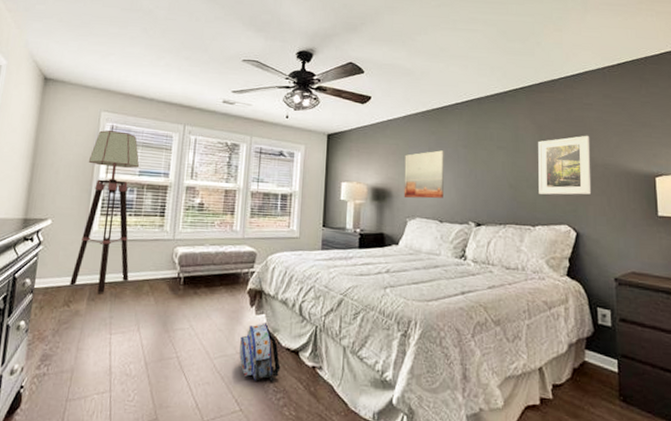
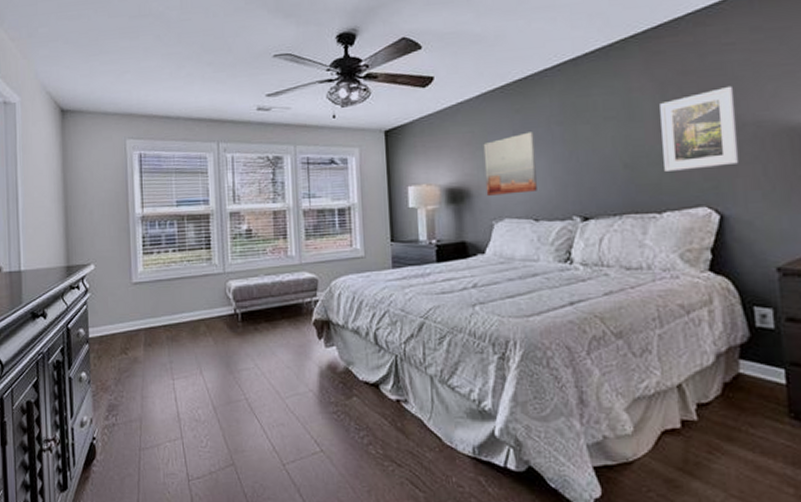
floor lamp: present [70,130,140,293] -> none [121,159,183,337]
backpack: present [239,323,281,382] -> none [312,356,360,420]

